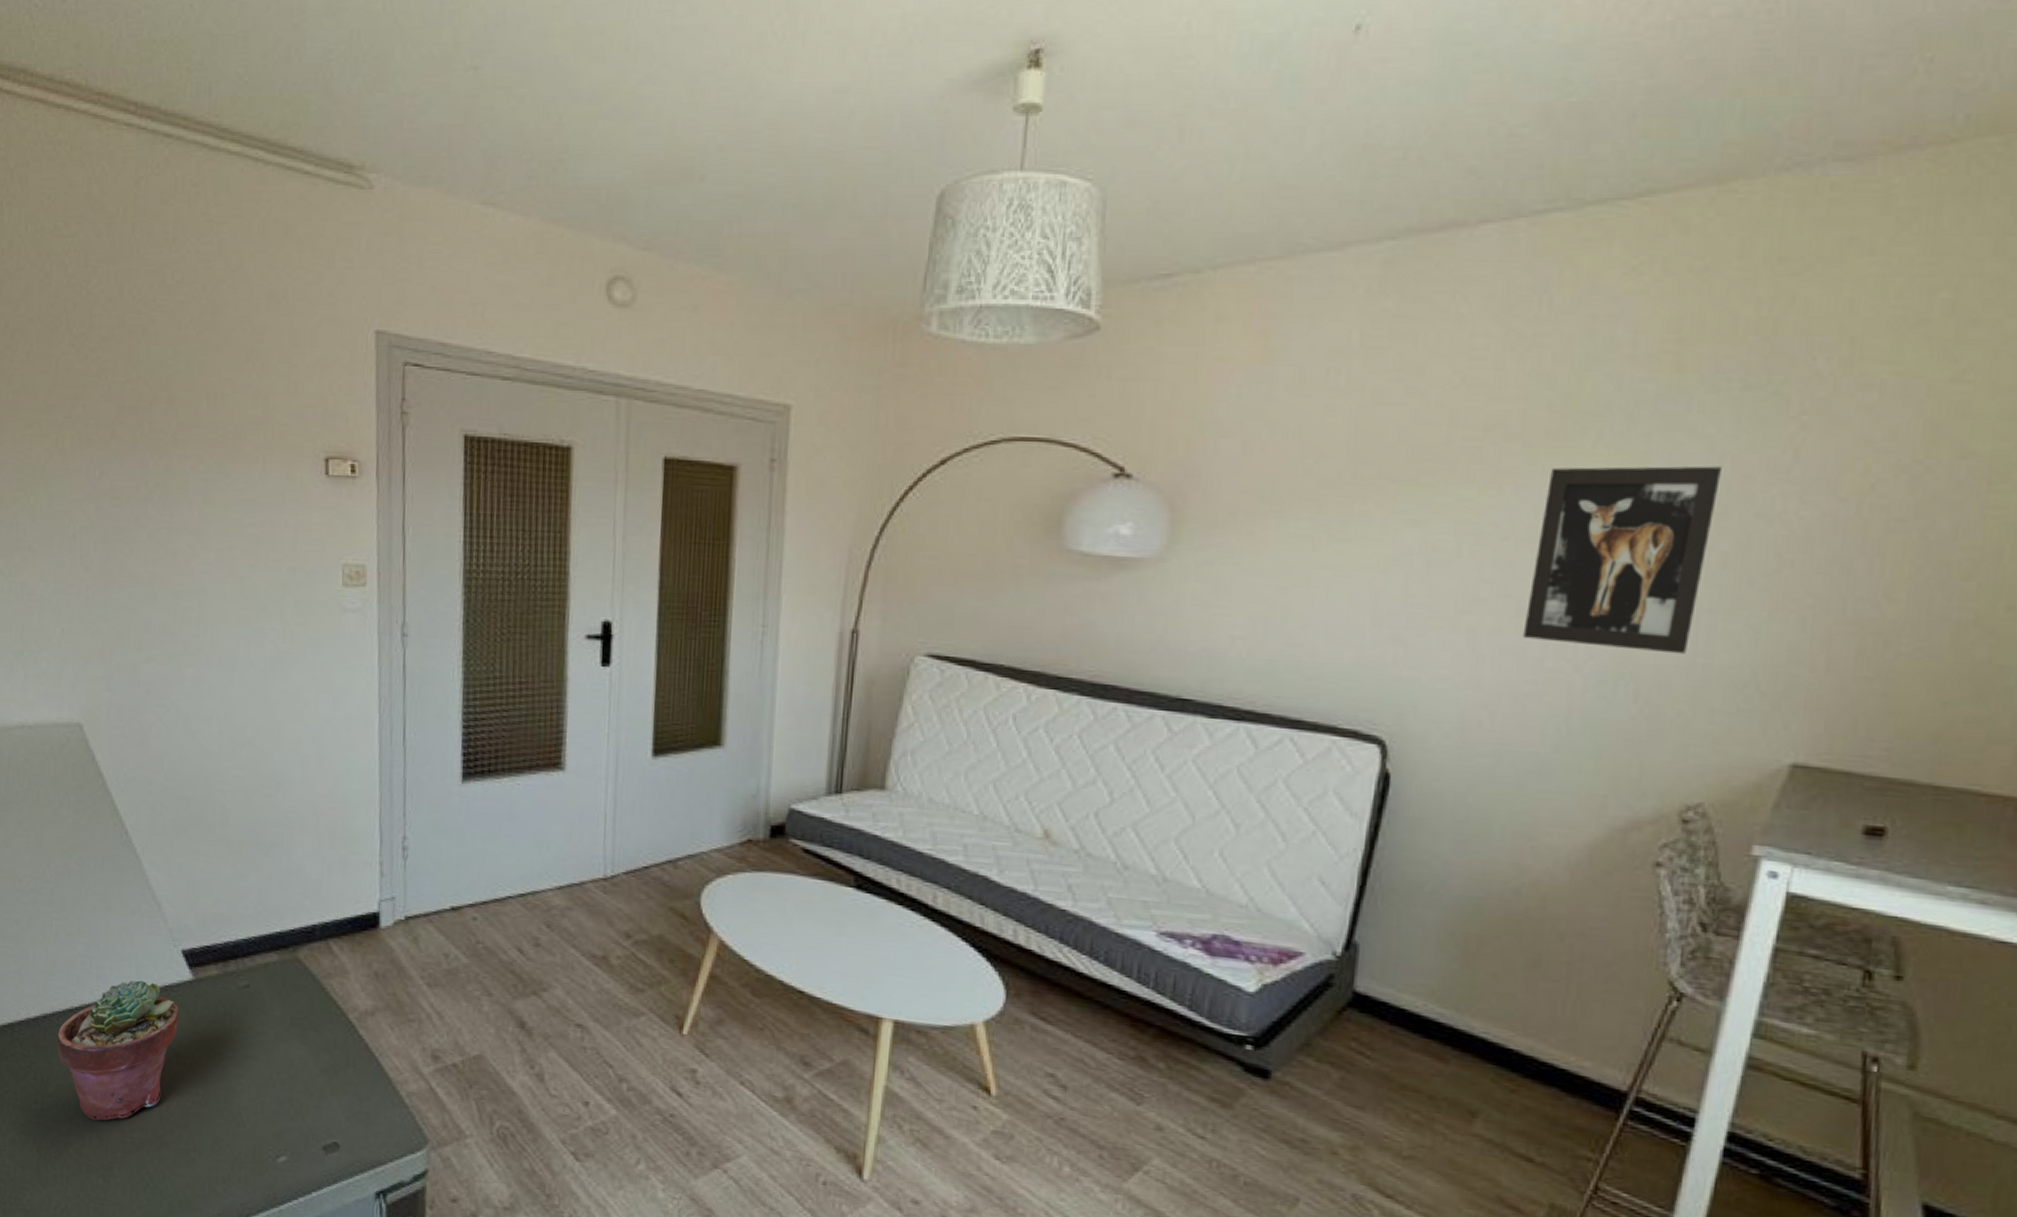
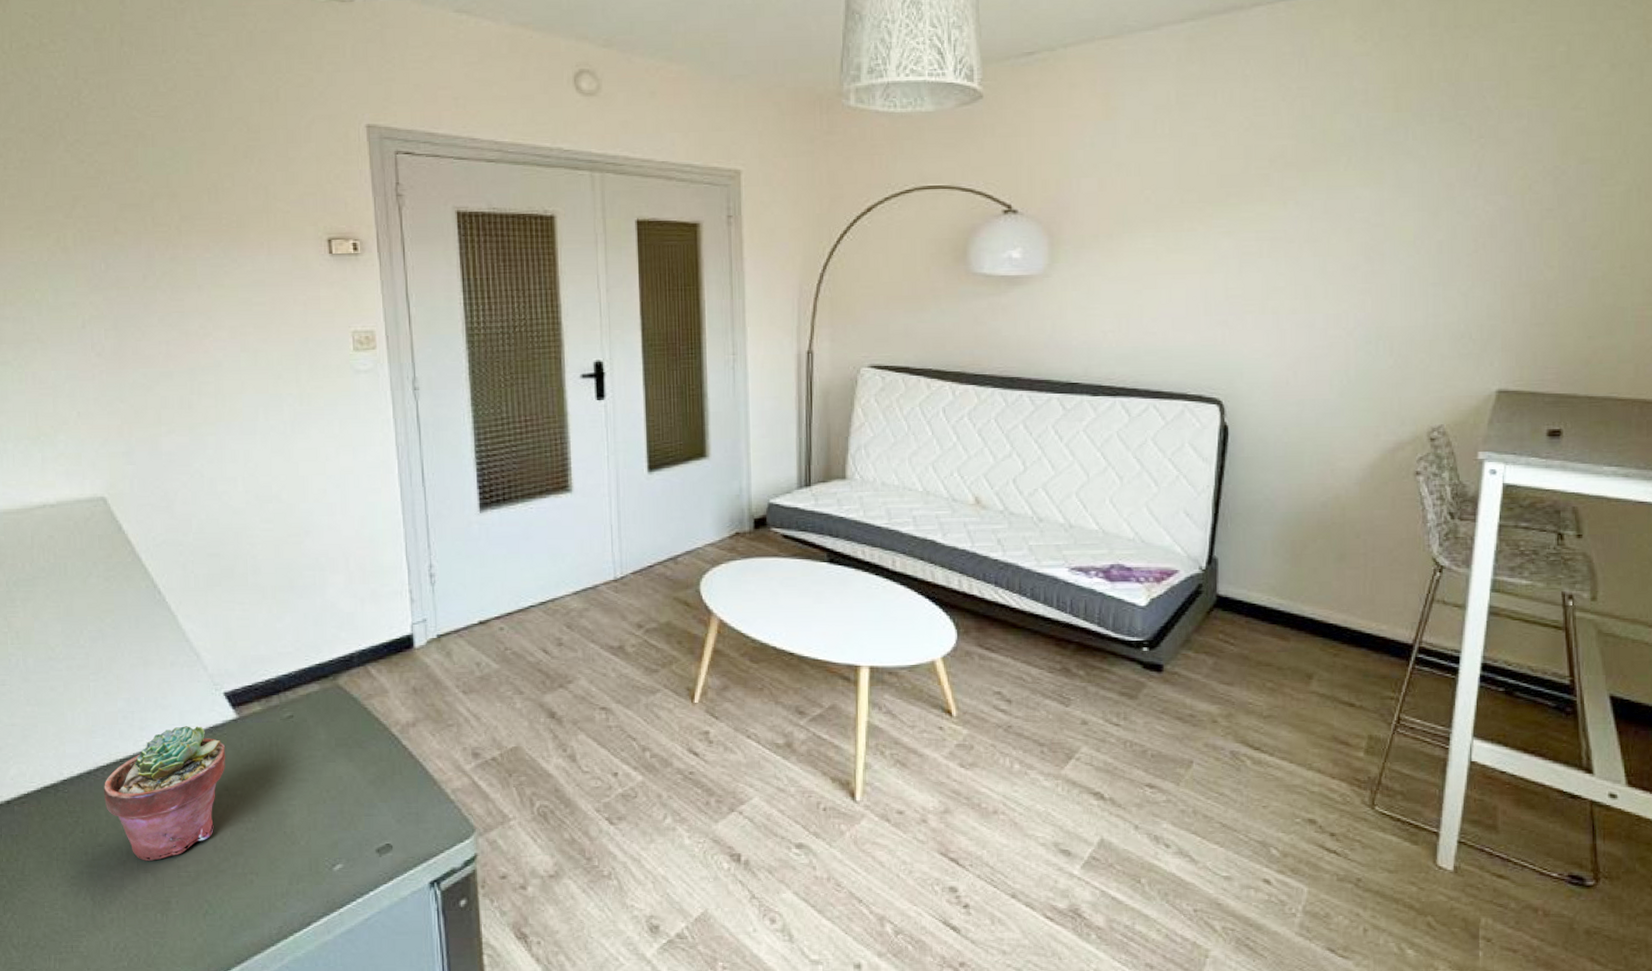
wall art: present [1523,466,1722,655] -> none [1310,178,1432,318]

